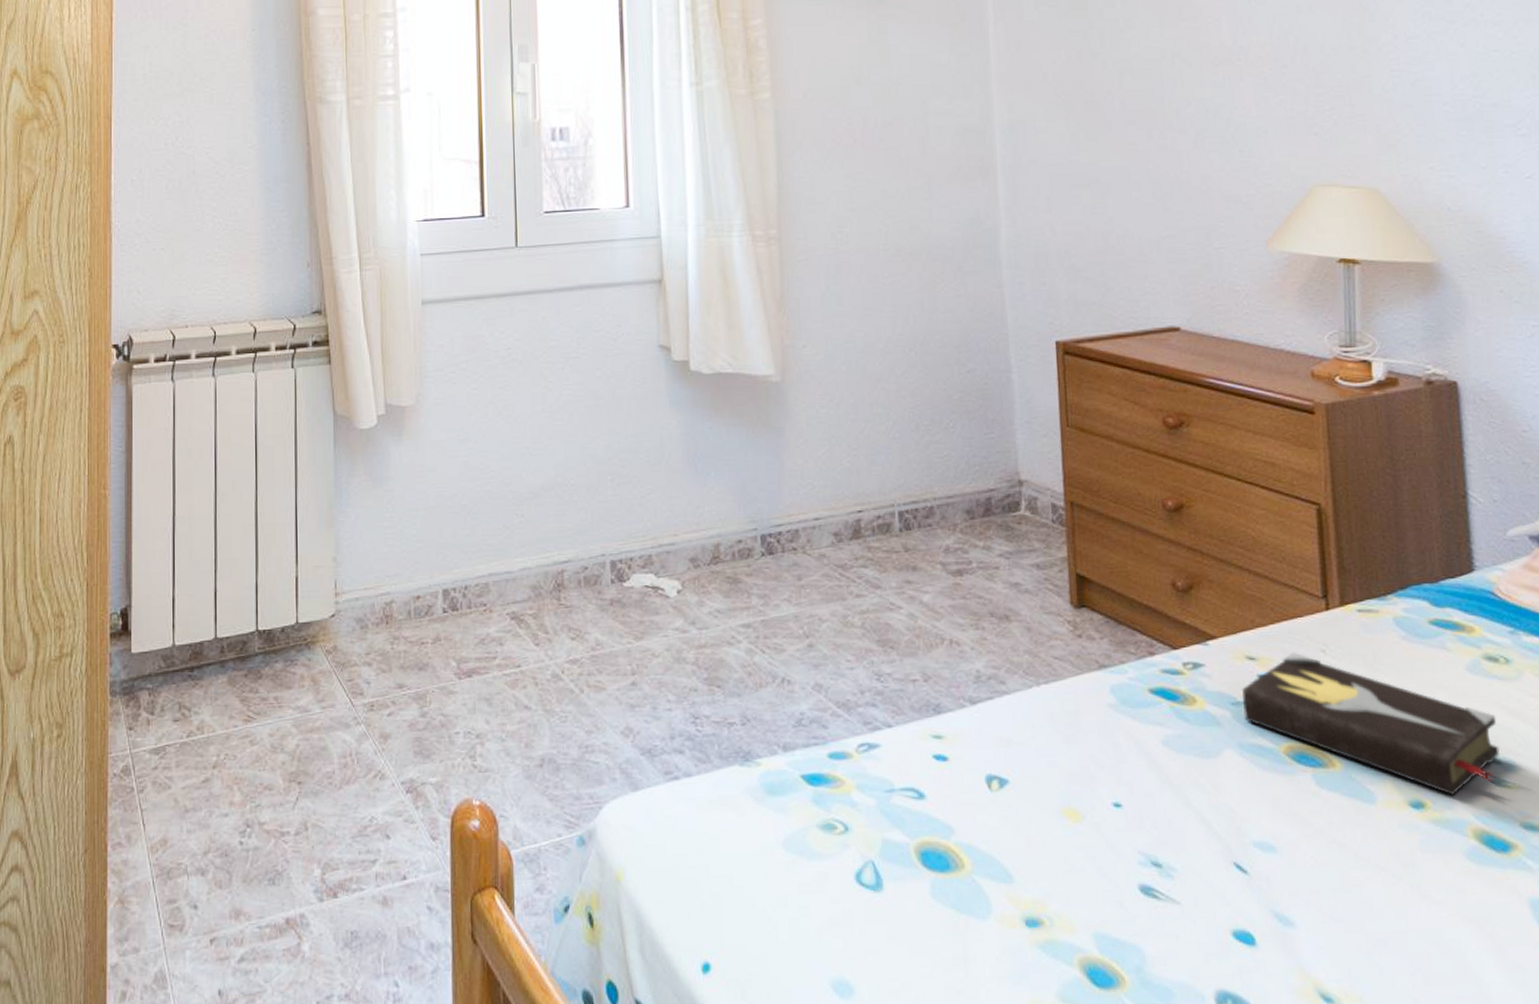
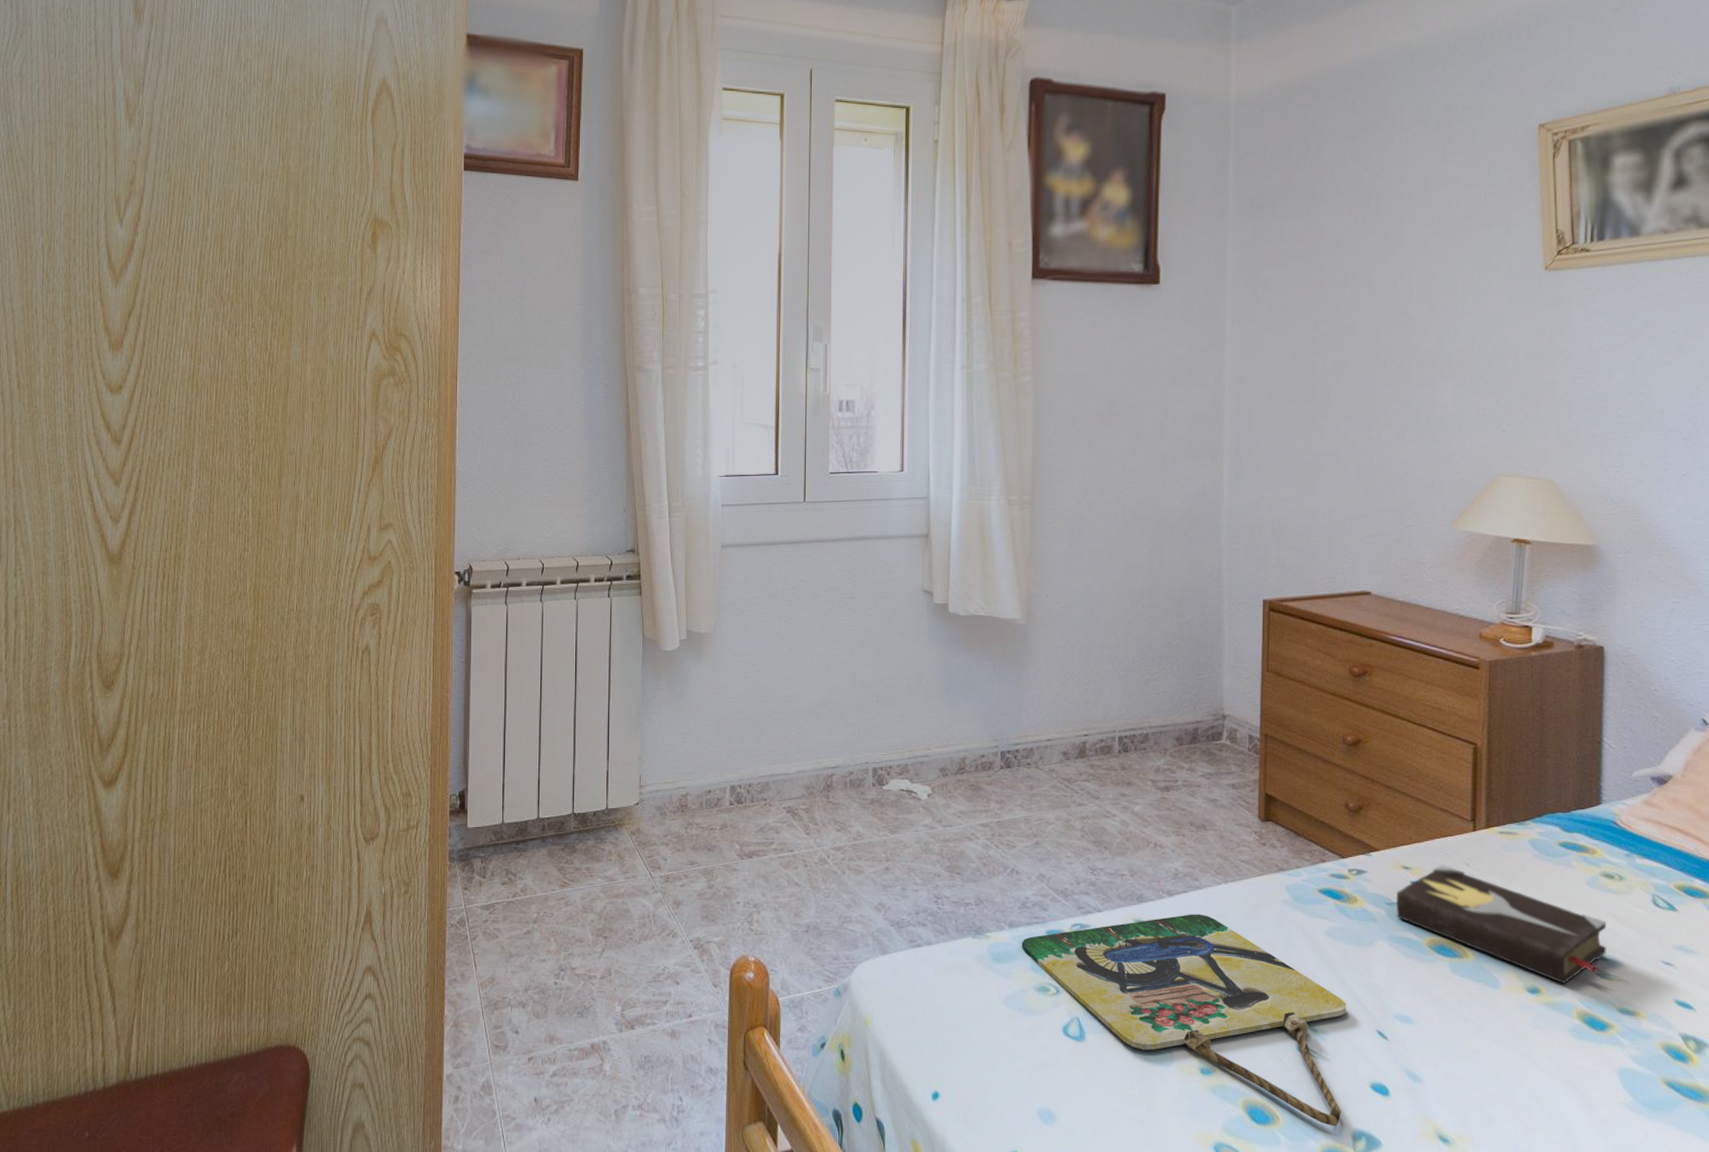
home sign: none [799,725,1201,988] -> present [1021,914,1346,1127]

